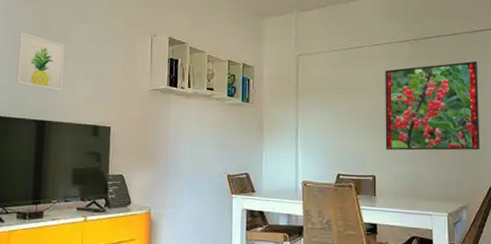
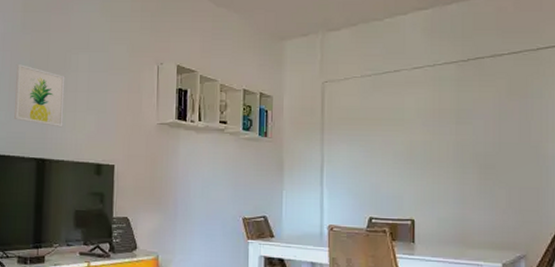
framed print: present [385,61,480,151] -> none [426,84,543,191]

